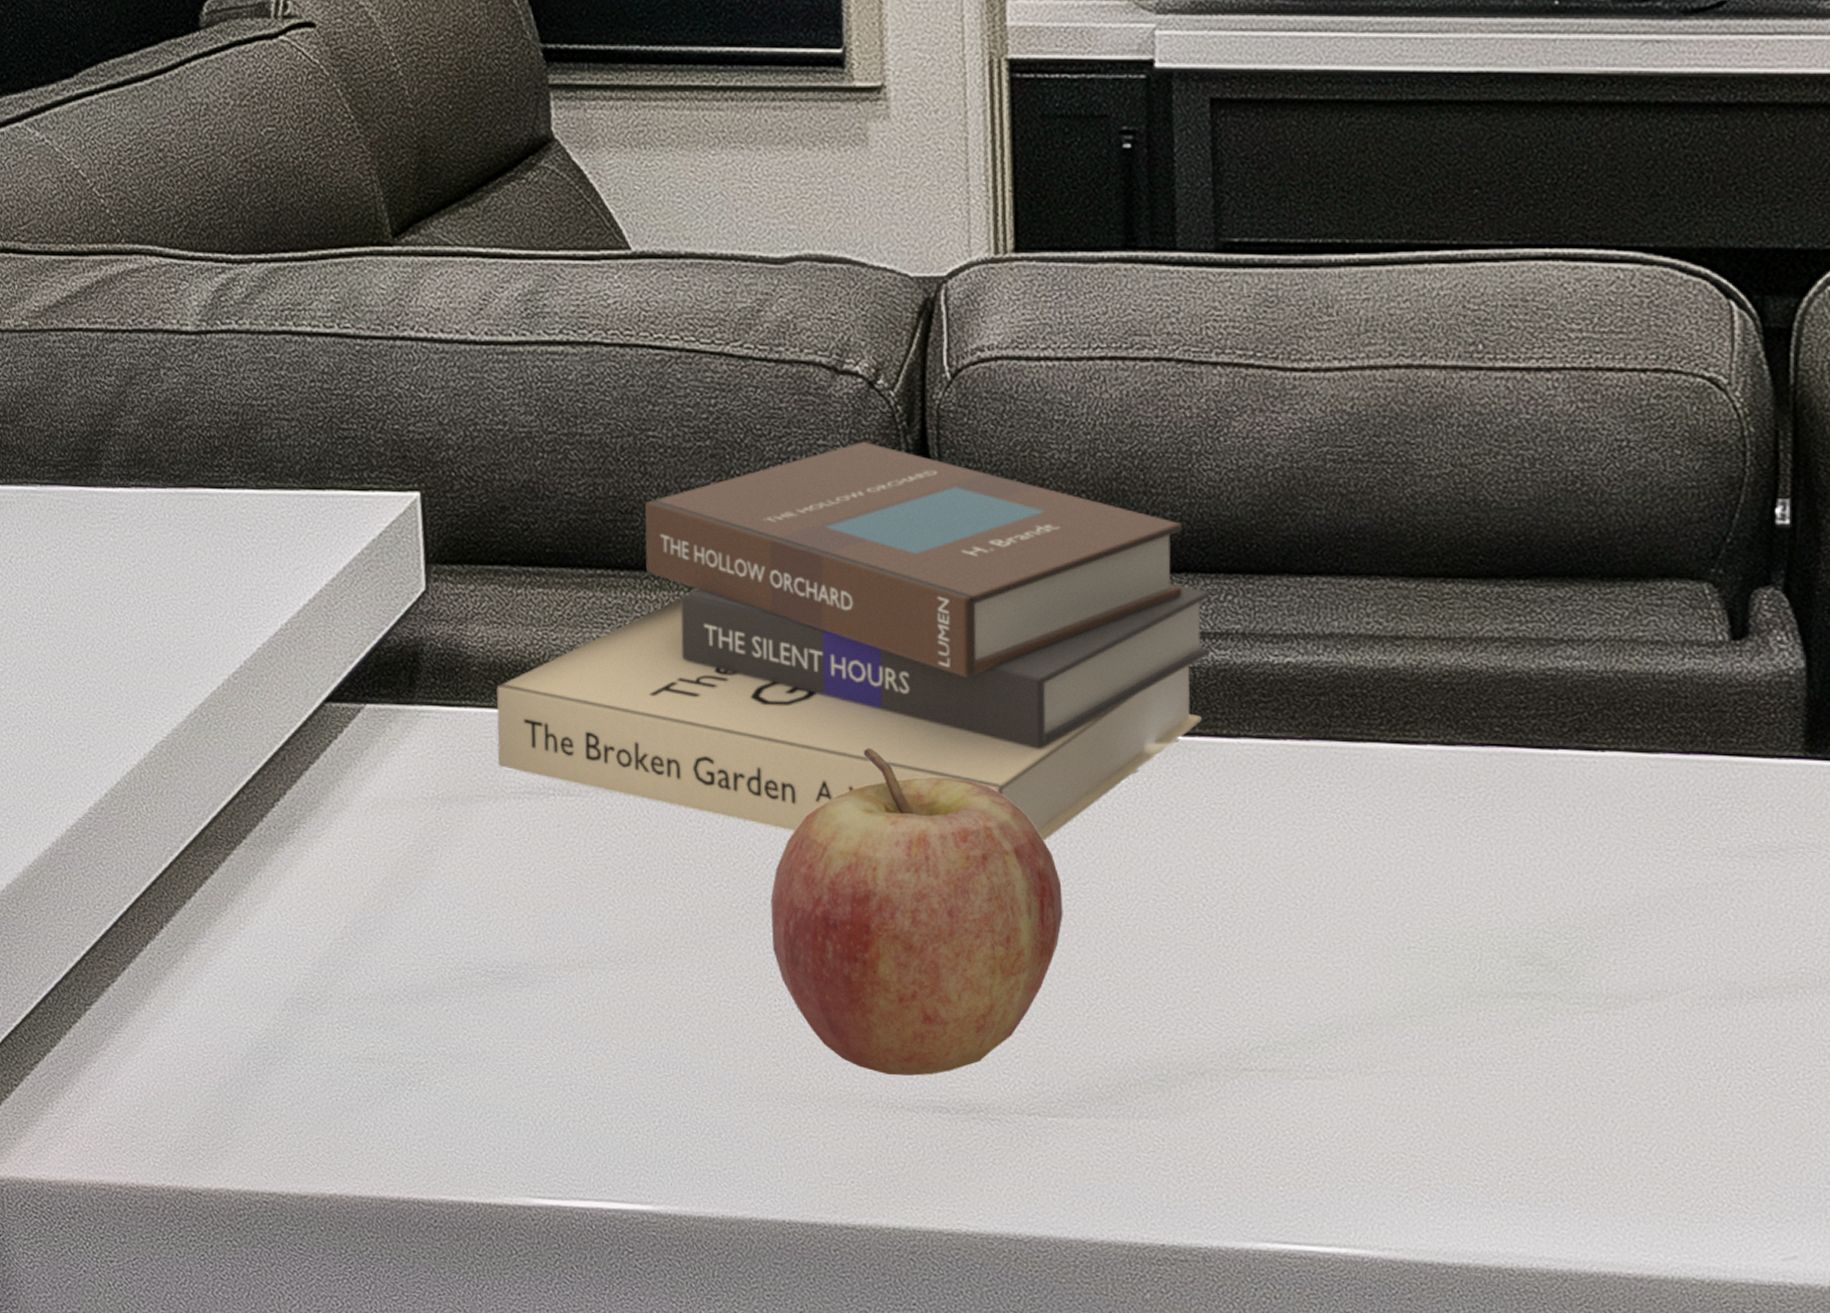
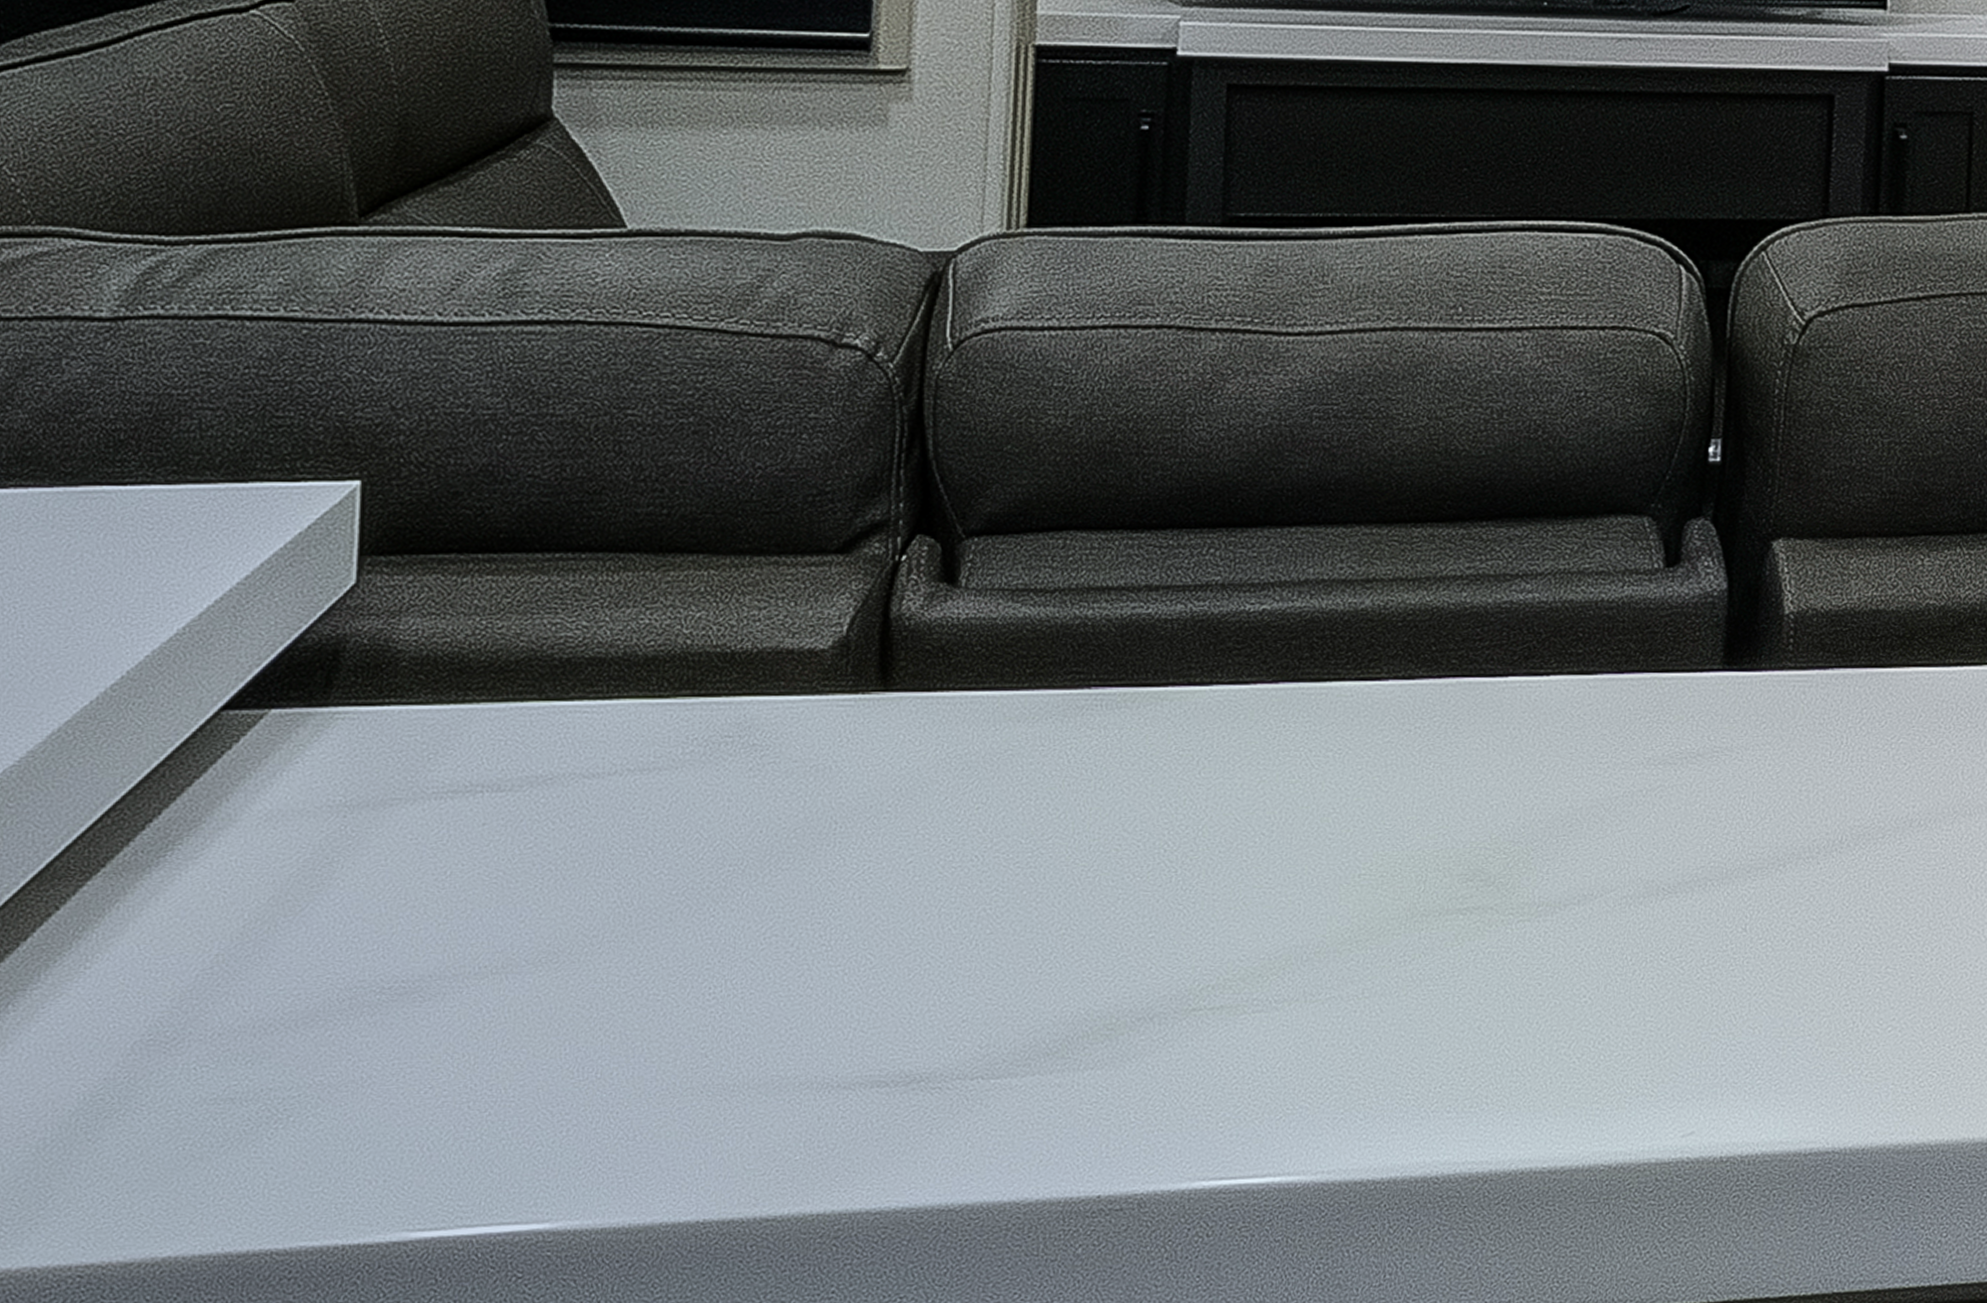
books: present [496,442,1211,841] -> none [420,414,1194,810]
fruit: present [770,747,1063,1076] -> none [713,718,1024,1054]

